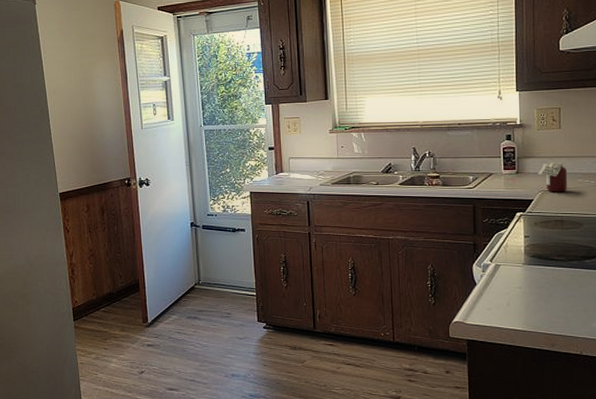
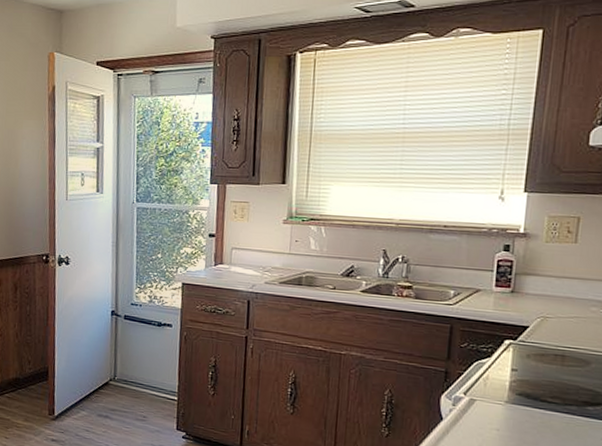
jar: present [538,162,568,192] -> none [539,283,579,322]

